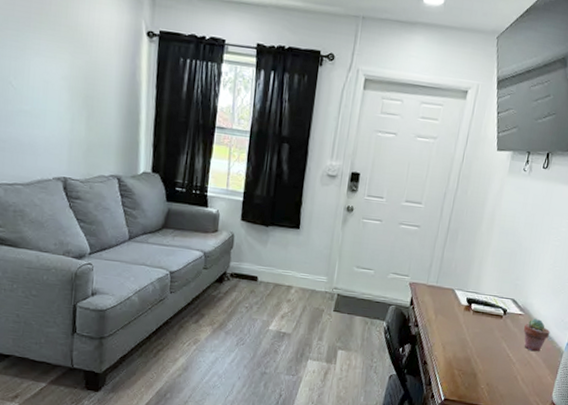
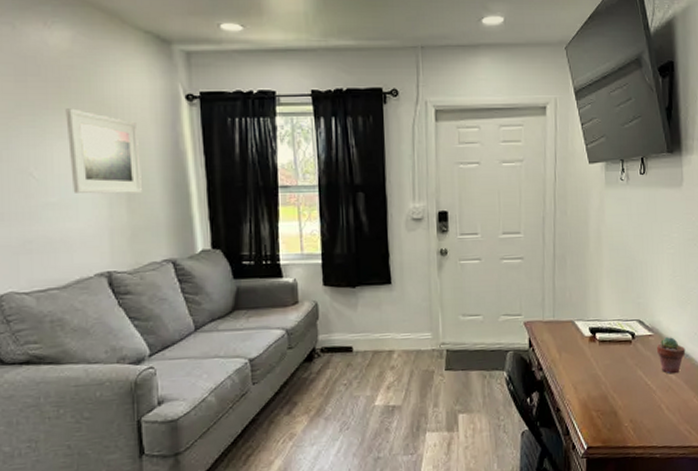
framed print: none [43,28,103,115] -> present [65,108,142,194]

